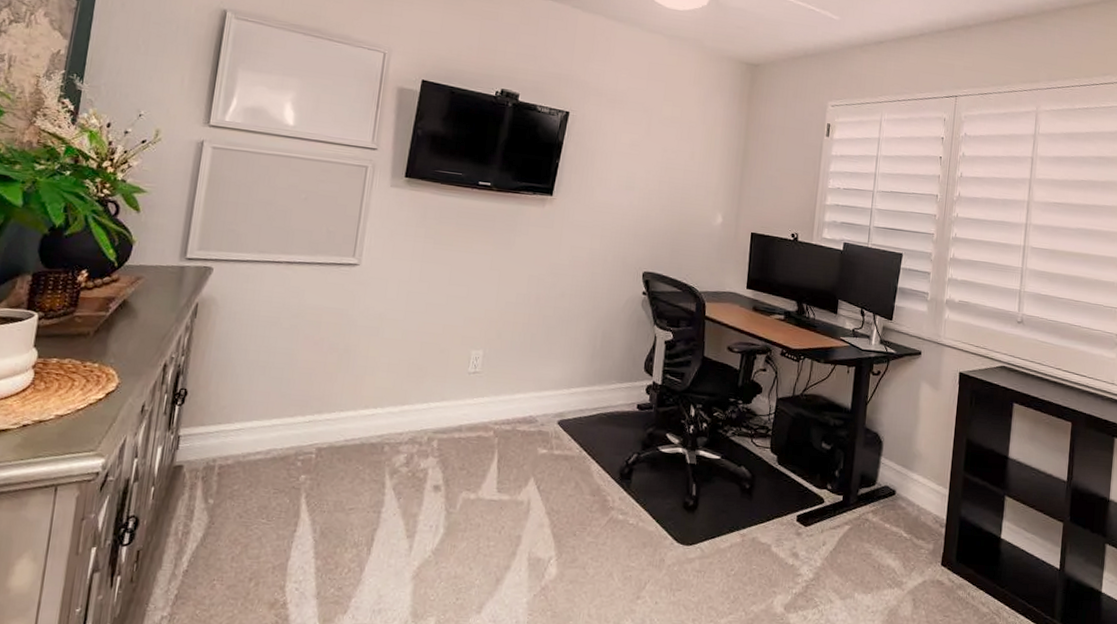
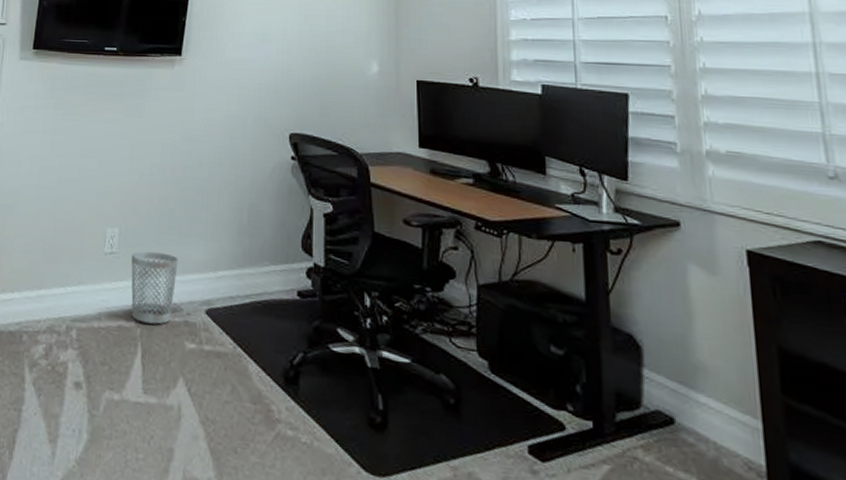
wastebasket: none [490,371,537,434] -> present [131,251,179,325]

